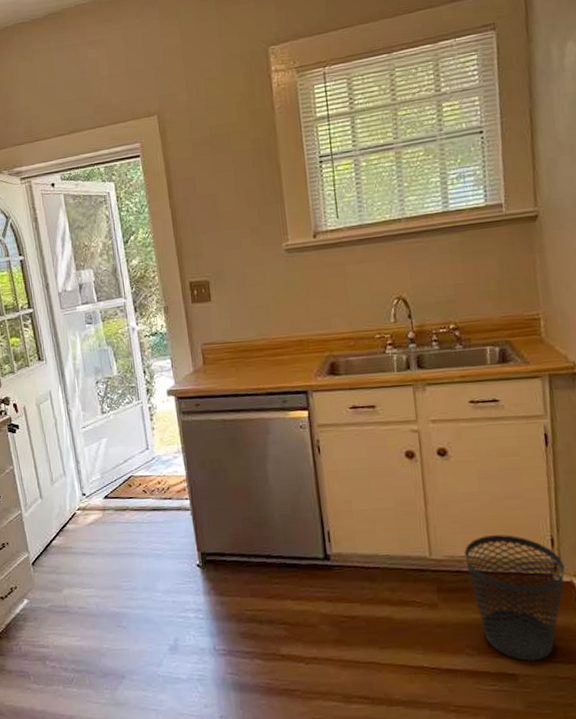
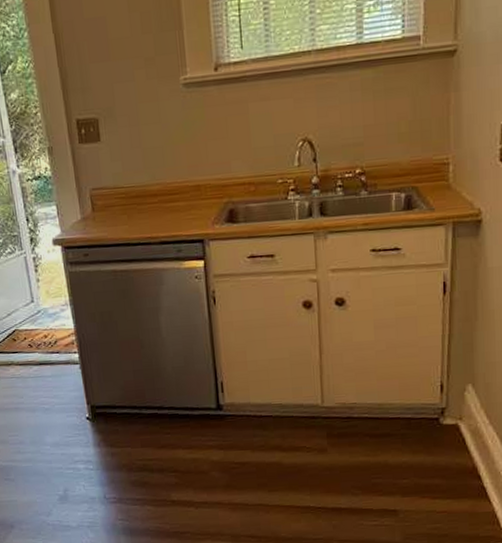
wastebasket: present [464,535,565,662] -> none [356,381,451,498]

